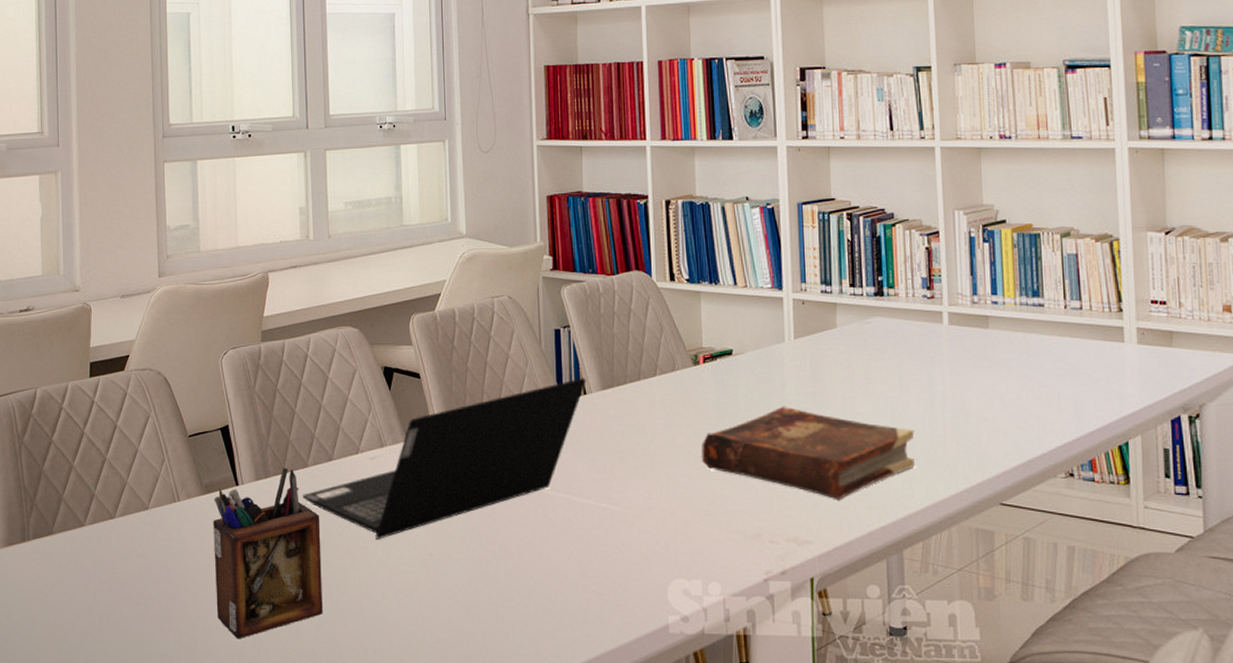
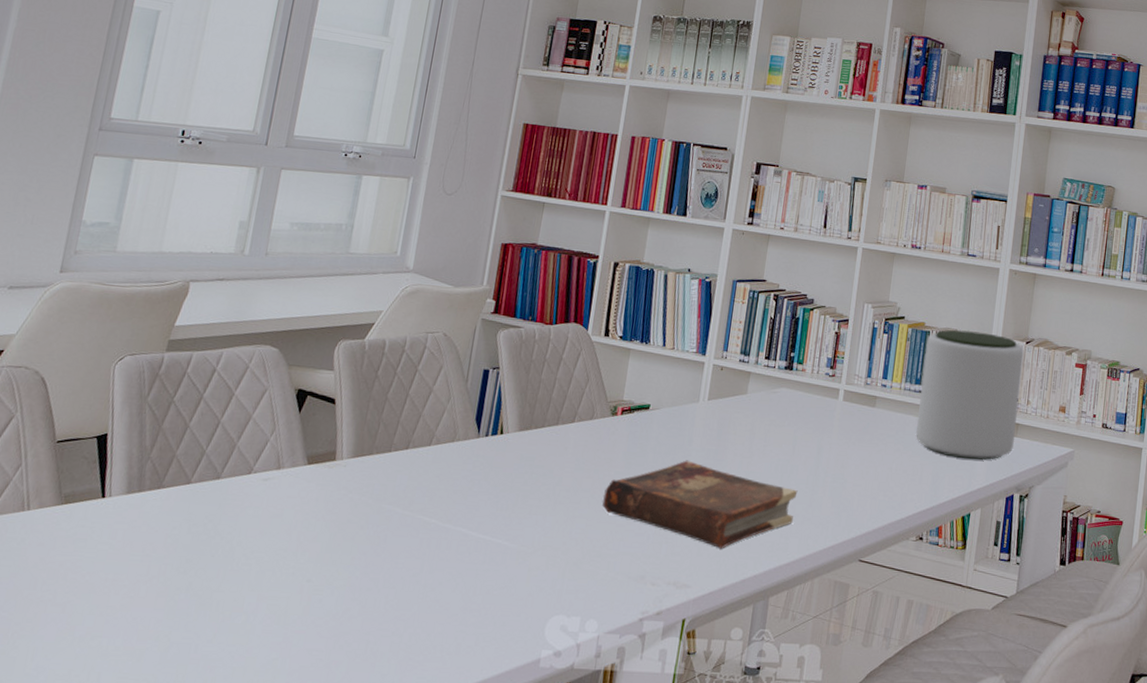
desk organizer: present [213,468,323,639] -> none [47,483,193,662]
laptop computer: present [303,378,587,539] -> none [177,418,506,563]
plant pot: none [1038,227,1171,379] -> present [916,329,1024,460]

